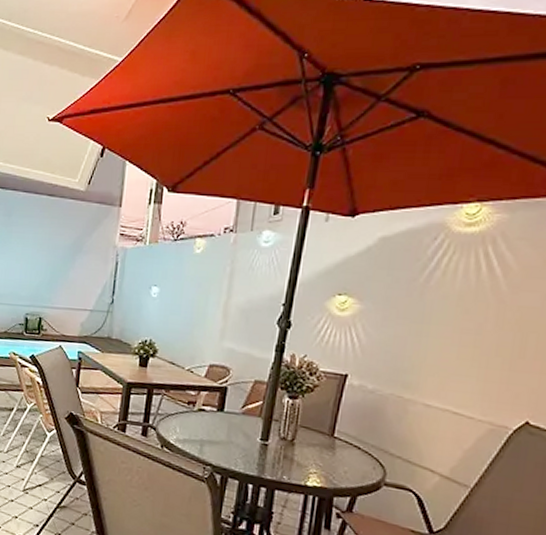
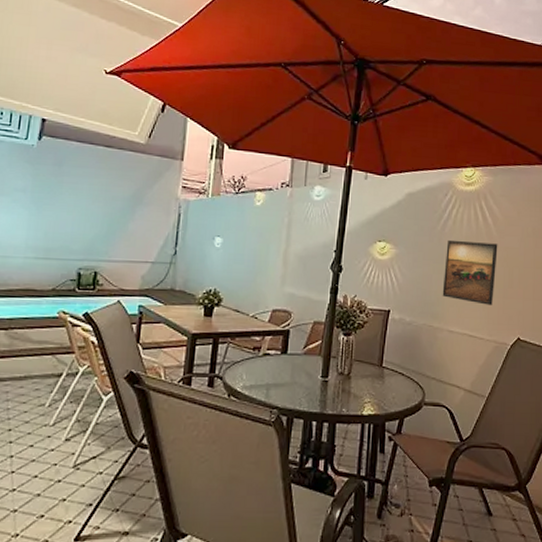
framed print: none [419,294,508,378] -> present [442,239,498,305]

